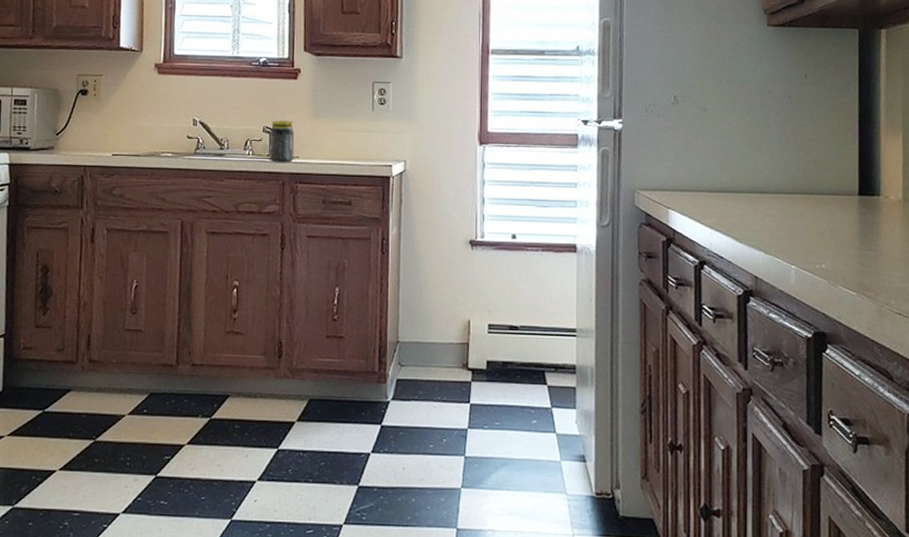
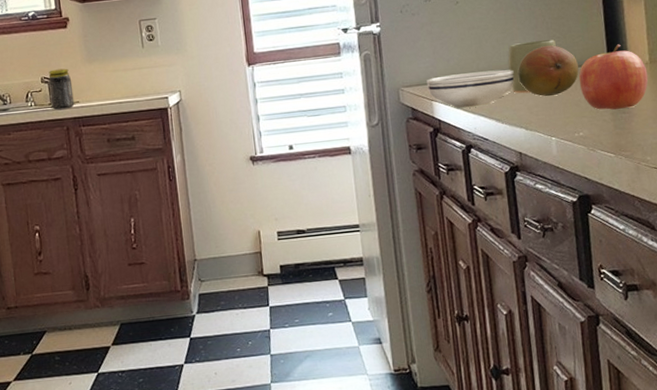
bowl: none [665,184,758,222] -> present [426,69,515,109]
mug: none [753,161,806,215] -> present [507,39,557,94]
fruit: none [761,167,827,222] -> present [517,45,579,97]
fruit: none [826,177,900,246] -> present [579,44,649,110]

